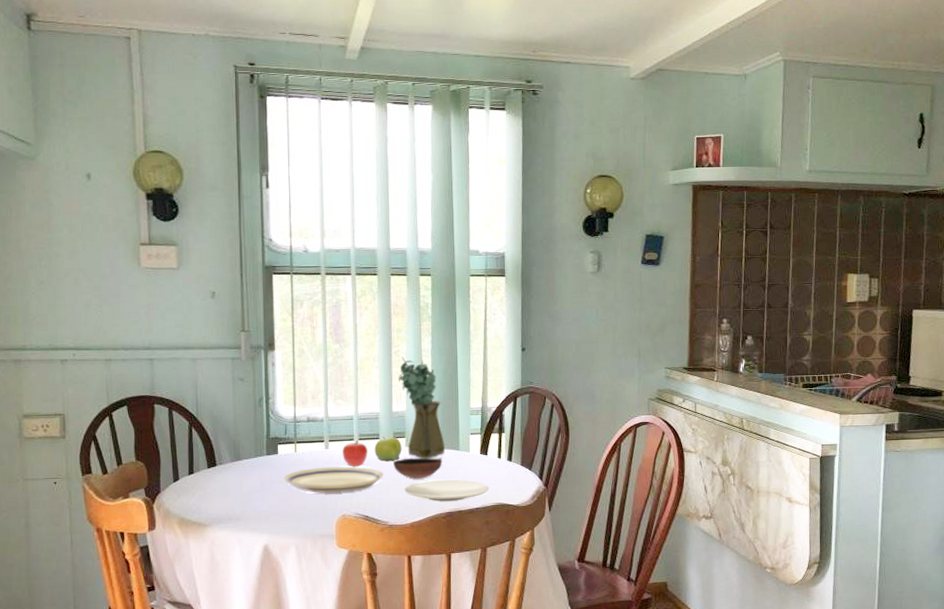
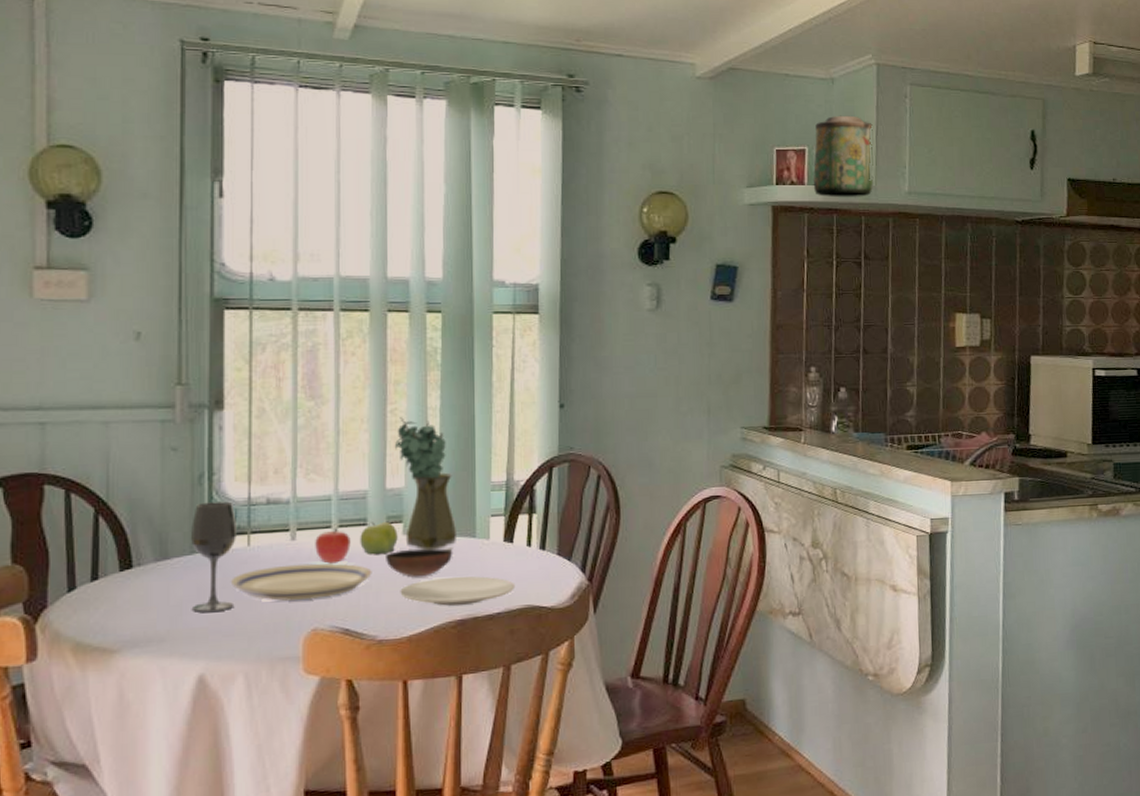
wine glass: none [255,419,287,500] -> present [191,501,236,613]
canister: none [728,106,779,177] -> present [814,115,873,197]

